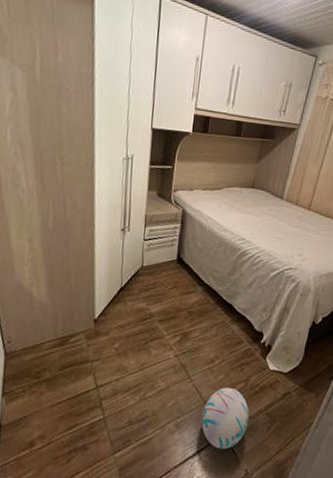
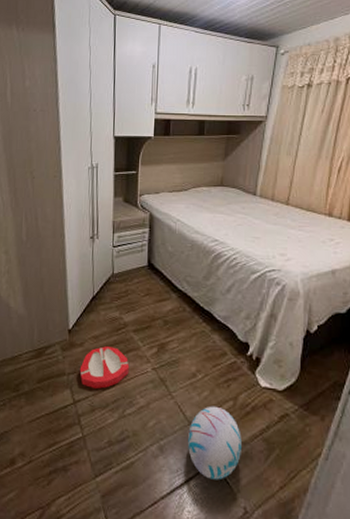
ashtray: none [103,335,153,375] -> present [79,346,130,390]

